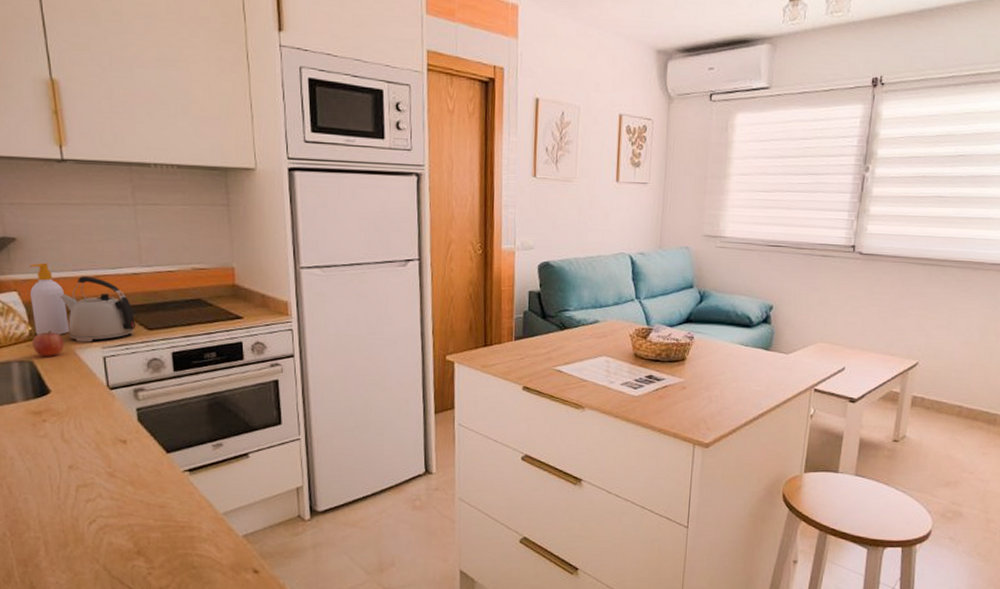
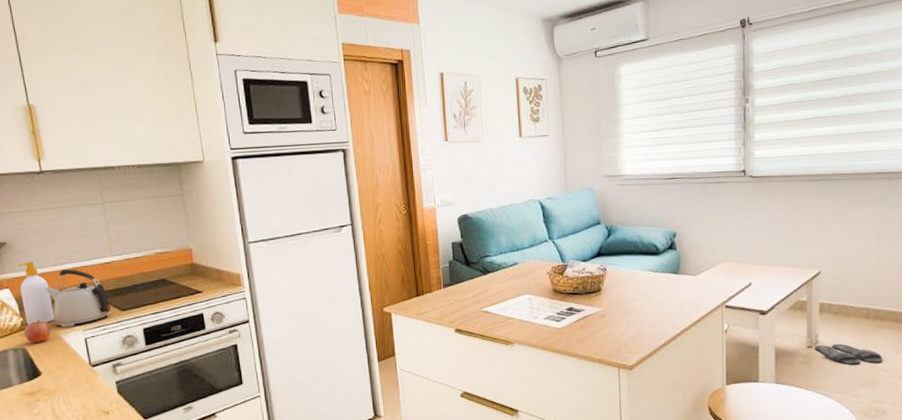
slippers: none [900,440,968,465] -> present [814,343,883,365]

